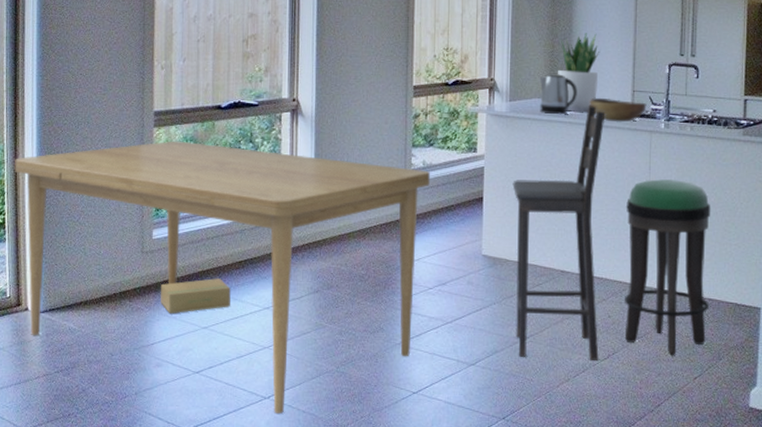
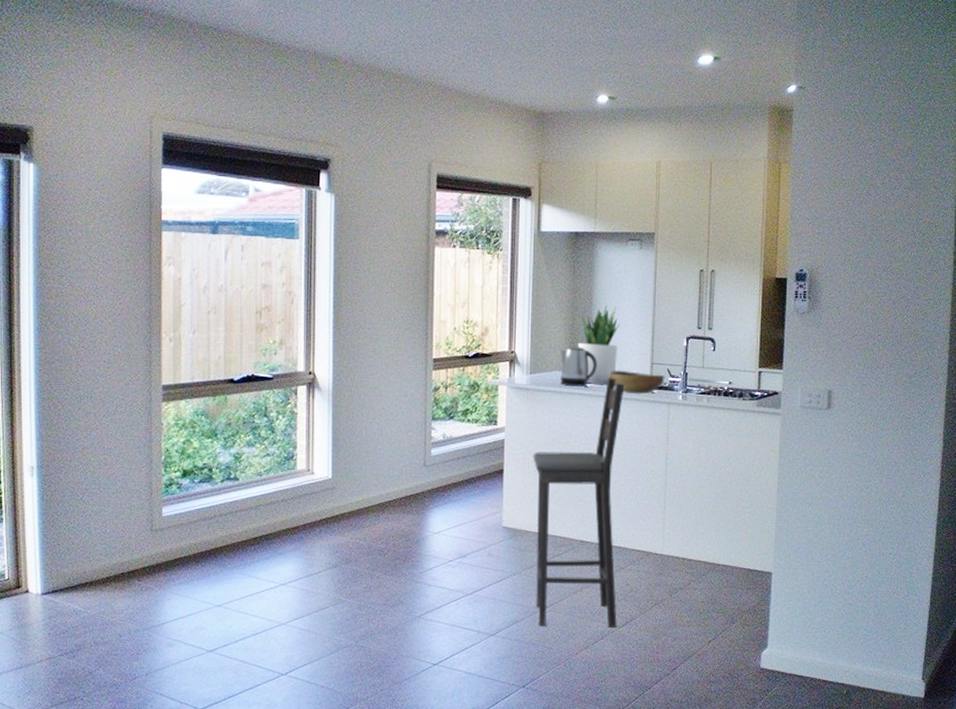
dining table: present [15,141,430,414] -> none [11,415,450,689]
box: present [161,278,231,314] -> none [172,555,245,593]
bar stool: present [624,179,711,355] -> none [641,450,726,620]

